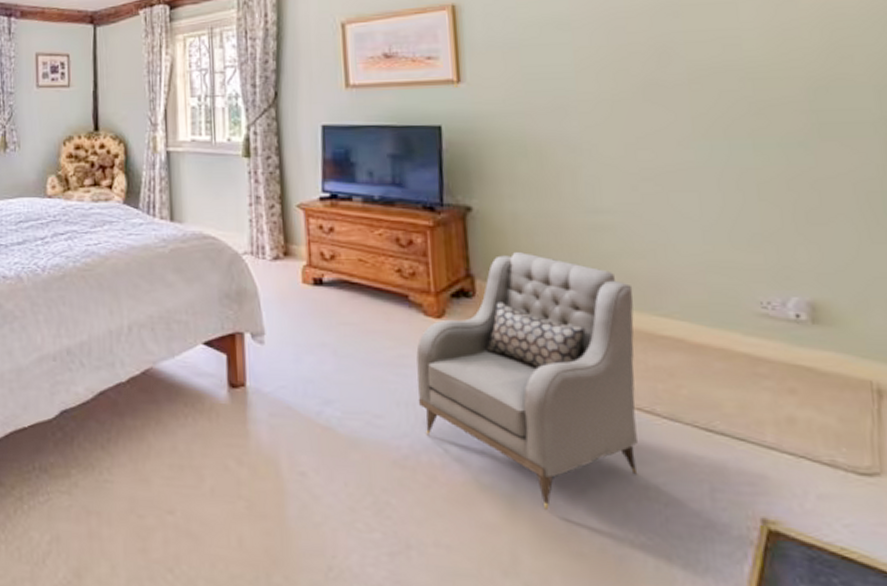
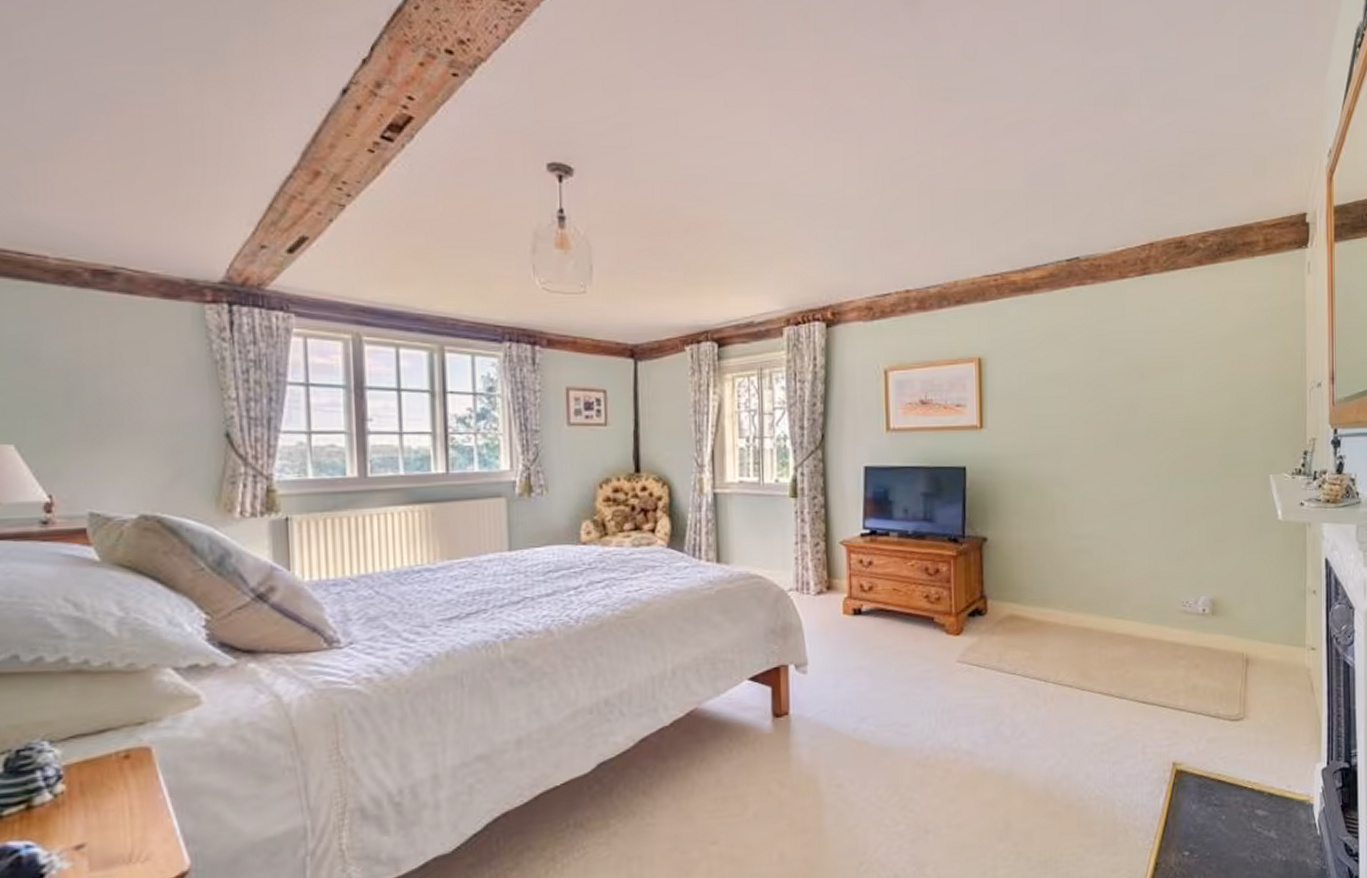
armchair: present [416,252,637,510] -> none [938,574,1101,782]

